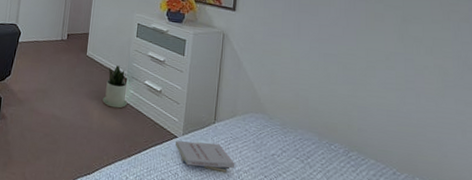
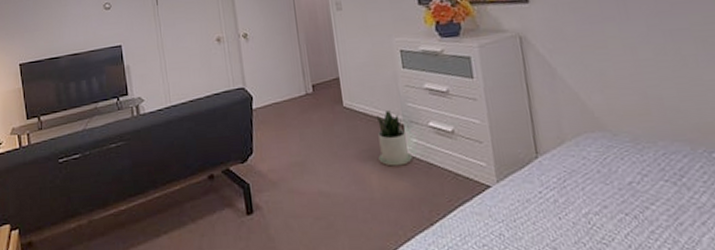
books: present [176,140,235,172] -> none [490,184,581,221]

